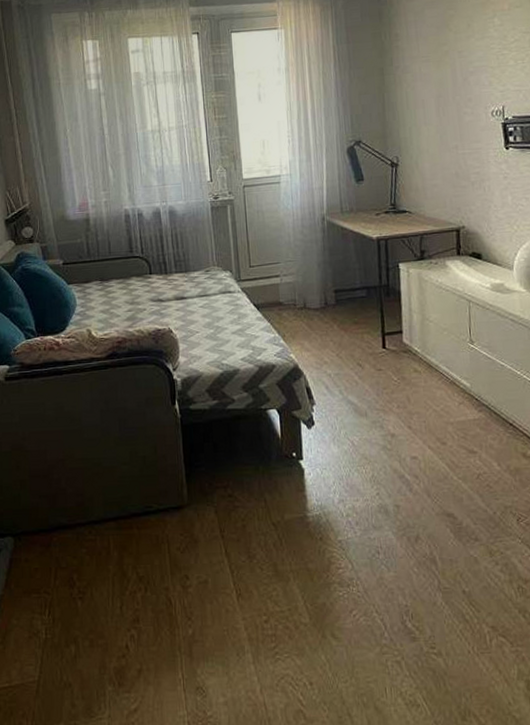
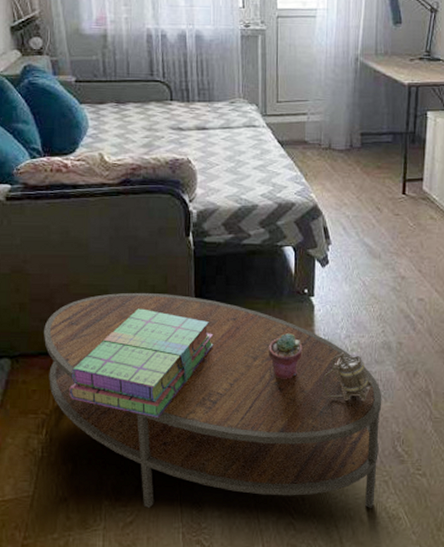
coffee table: none [42,464,389,695] -> present [43,292,382,509]
stack of books: none [69,480,206,595] -> present [69,308,214,418]
potted succulent: none [261,500,296,550] -> present [269,333,303,379]
mug: none [319,518,373,572] -> present [322,352,373,402]

